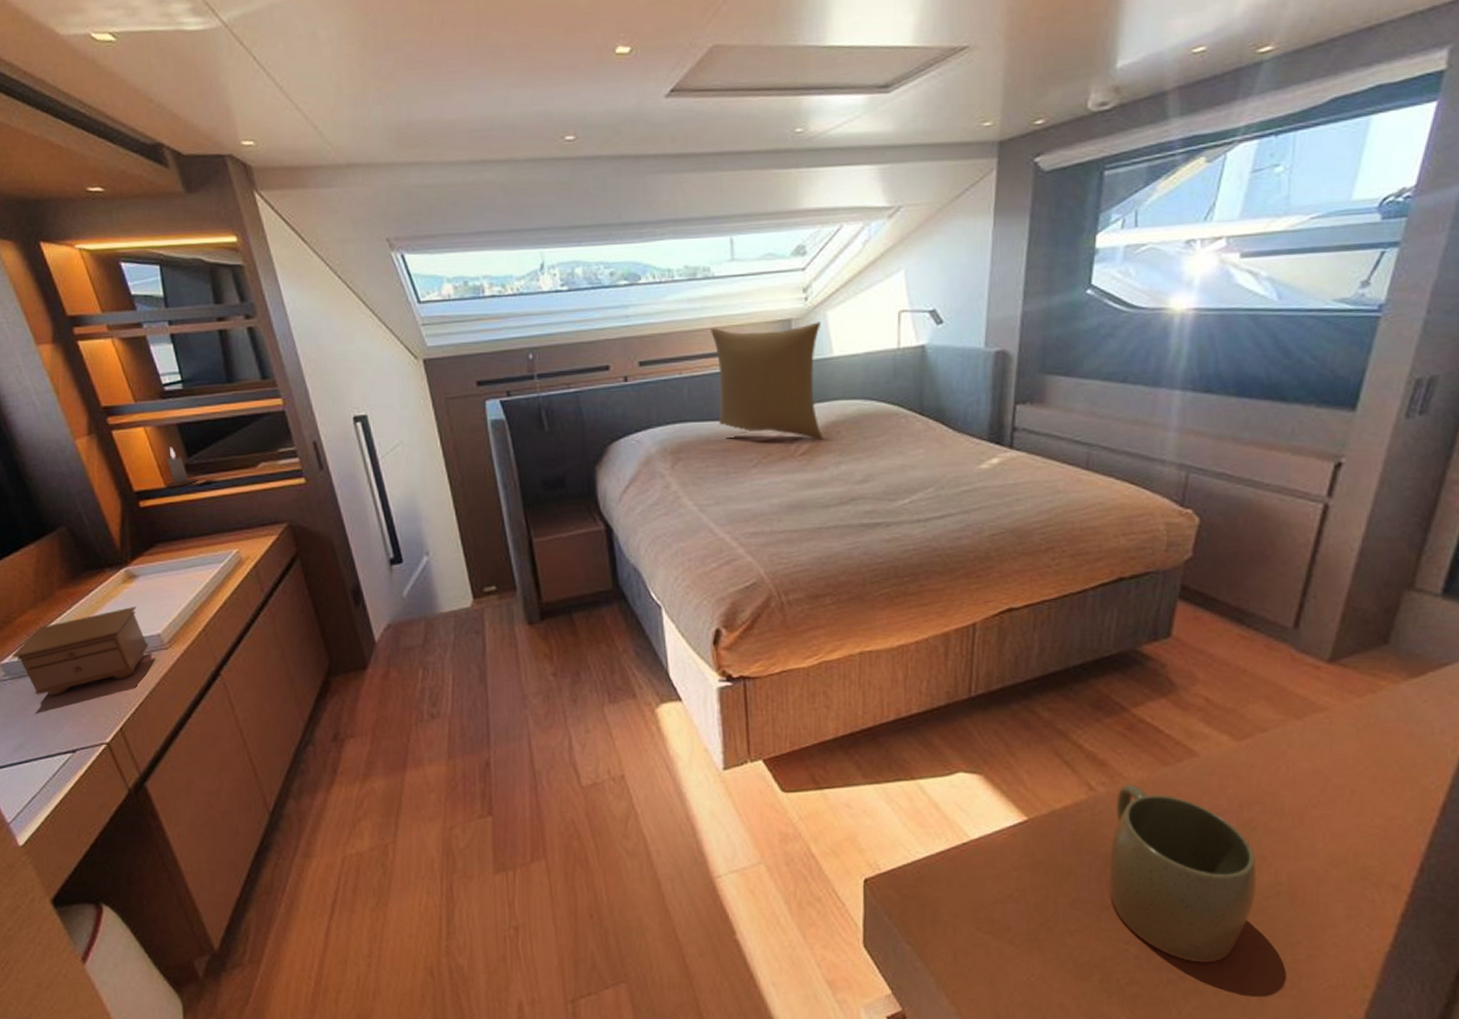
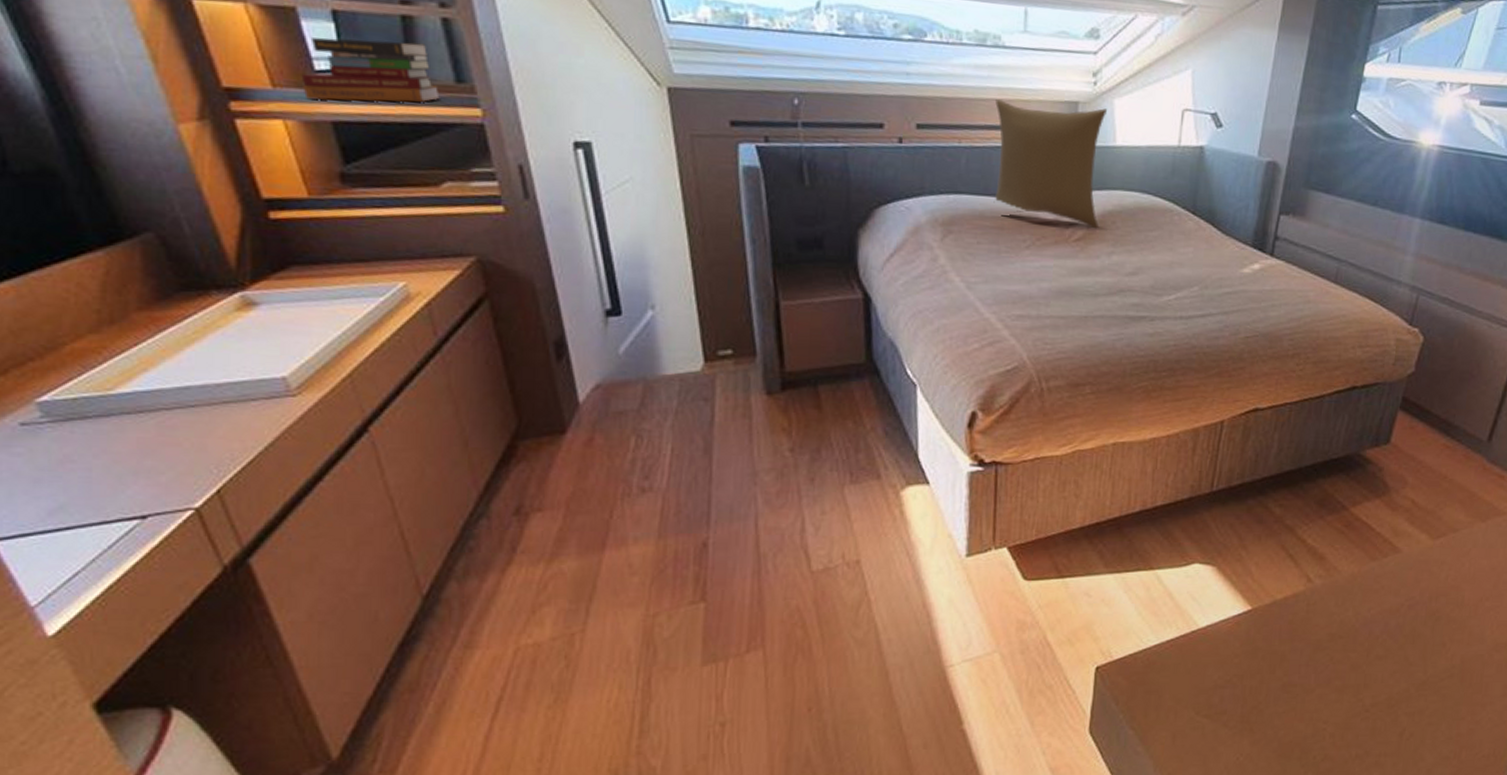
jewelry box: present [12,606,149,695] -> none [55,340,269,445]
books: none [153,351,251,409] -> present [301,37,440,103]
candle: present [166,447,197,488] -> none [310,148,355,199]
mug: present [1110,785,1255,963] -> none [1315,578,1437,739]

